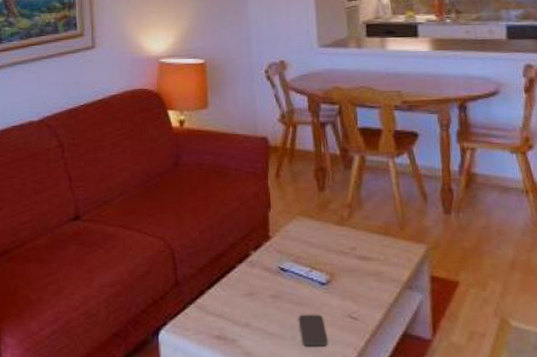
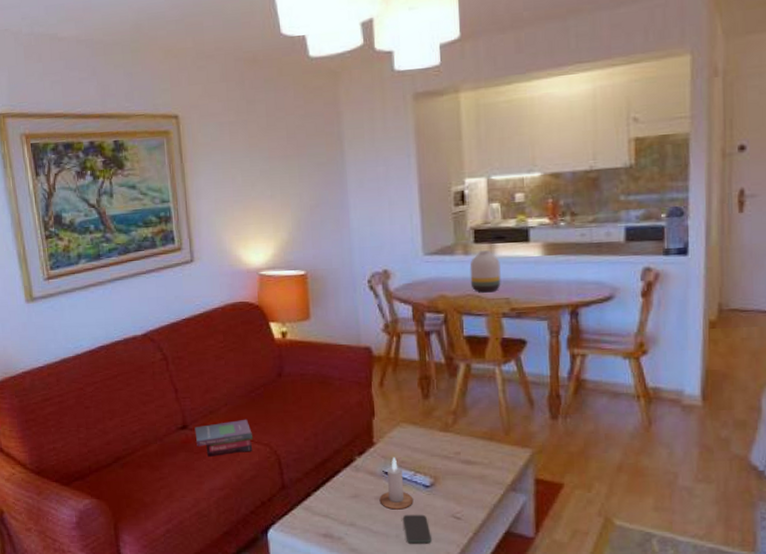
books: none [87,210,148,251] -> present [194,419,254,458]
candle: none [275,252,309,309] -> present [379,457,413,510]
vase: none [362,44,393,85] -> present [469,250,501,293]

